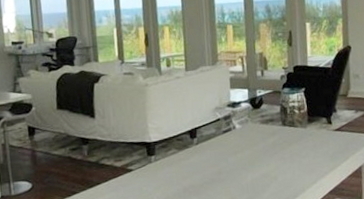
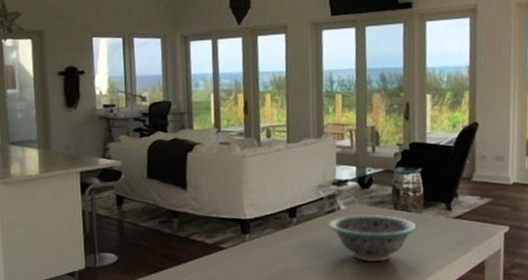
decorative bowl: none [225,131,303,174] -> present [328,214,417,262]

